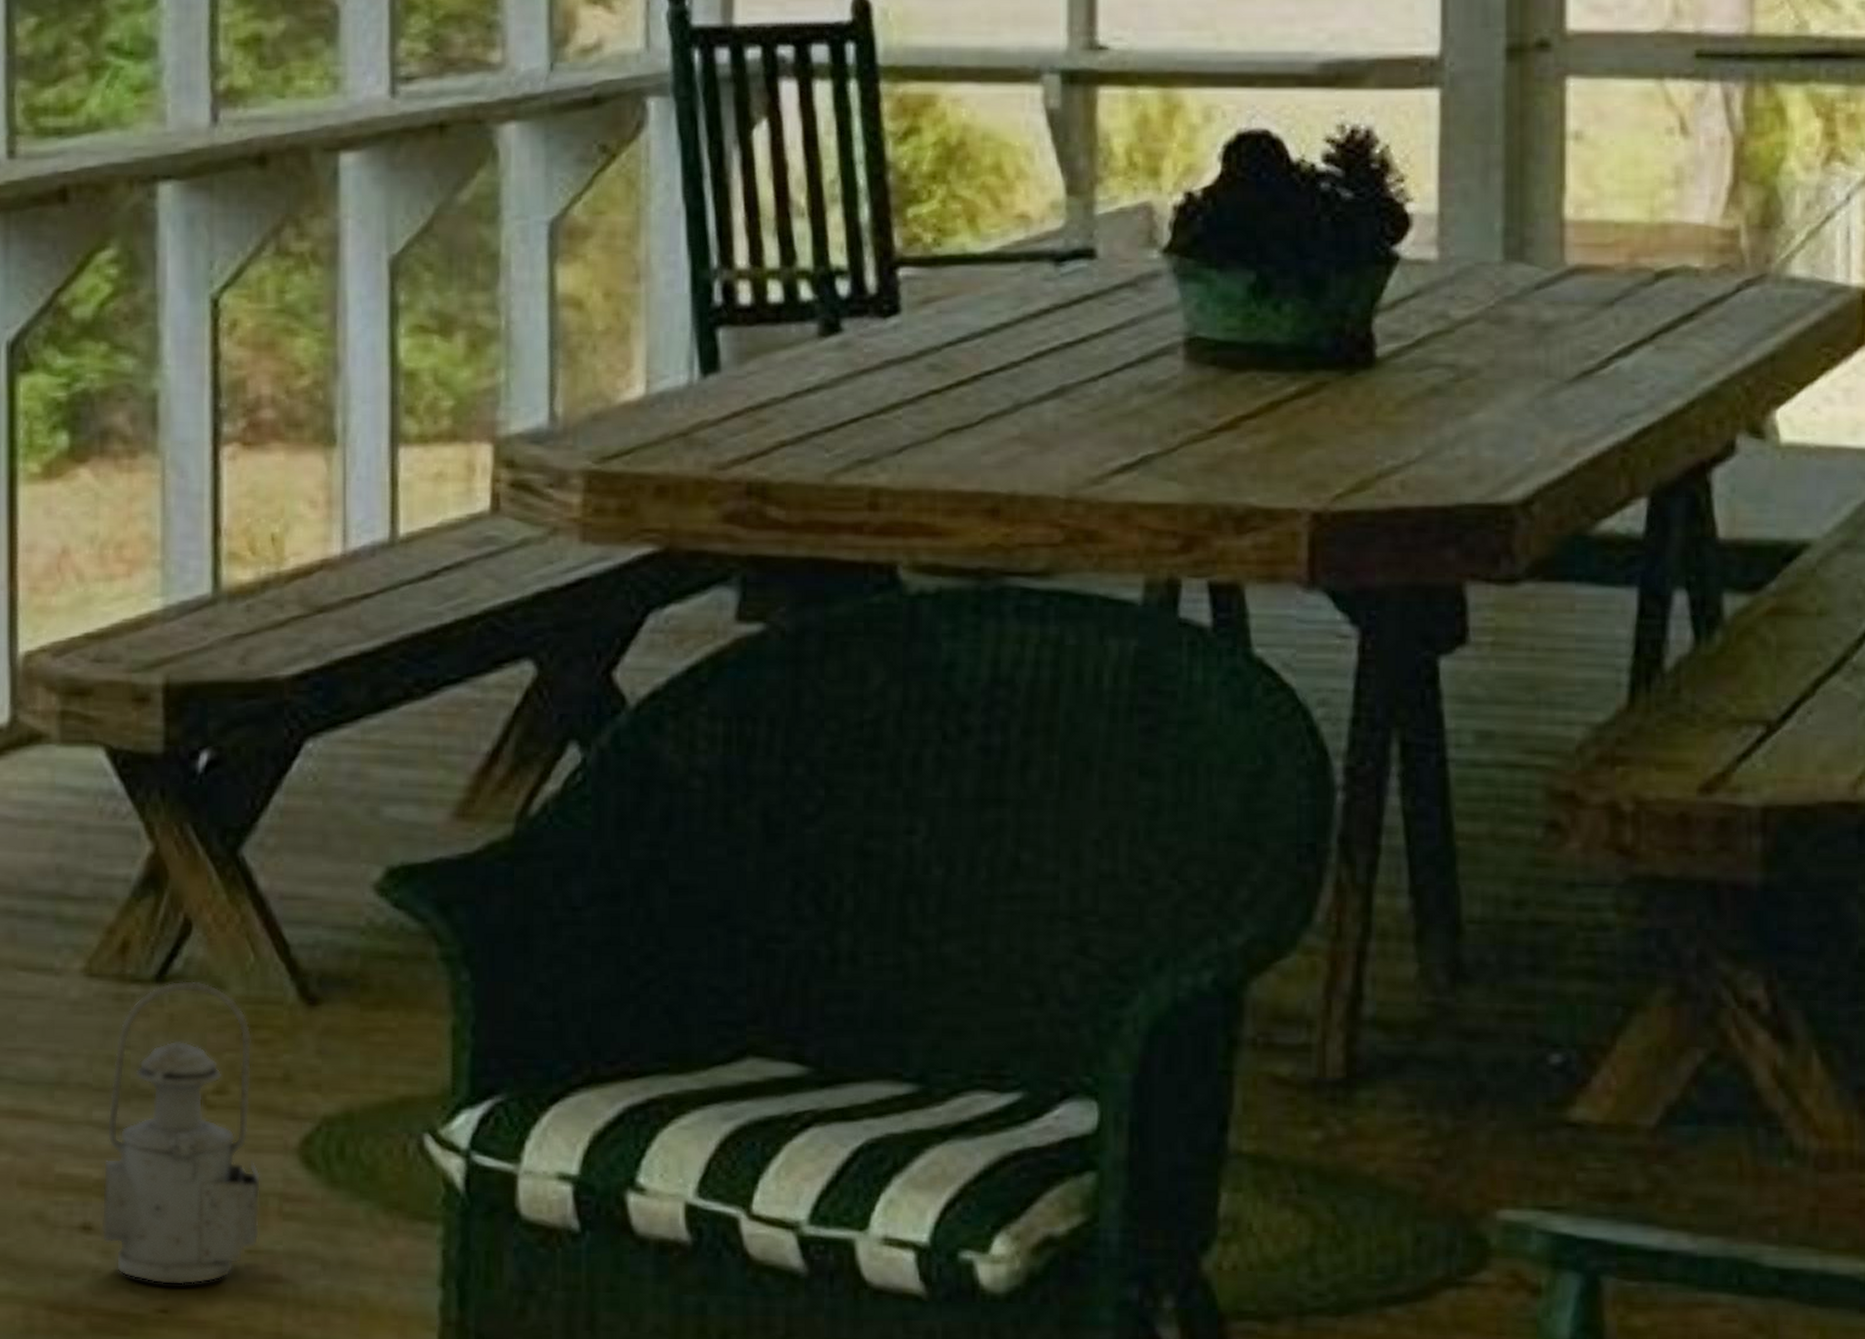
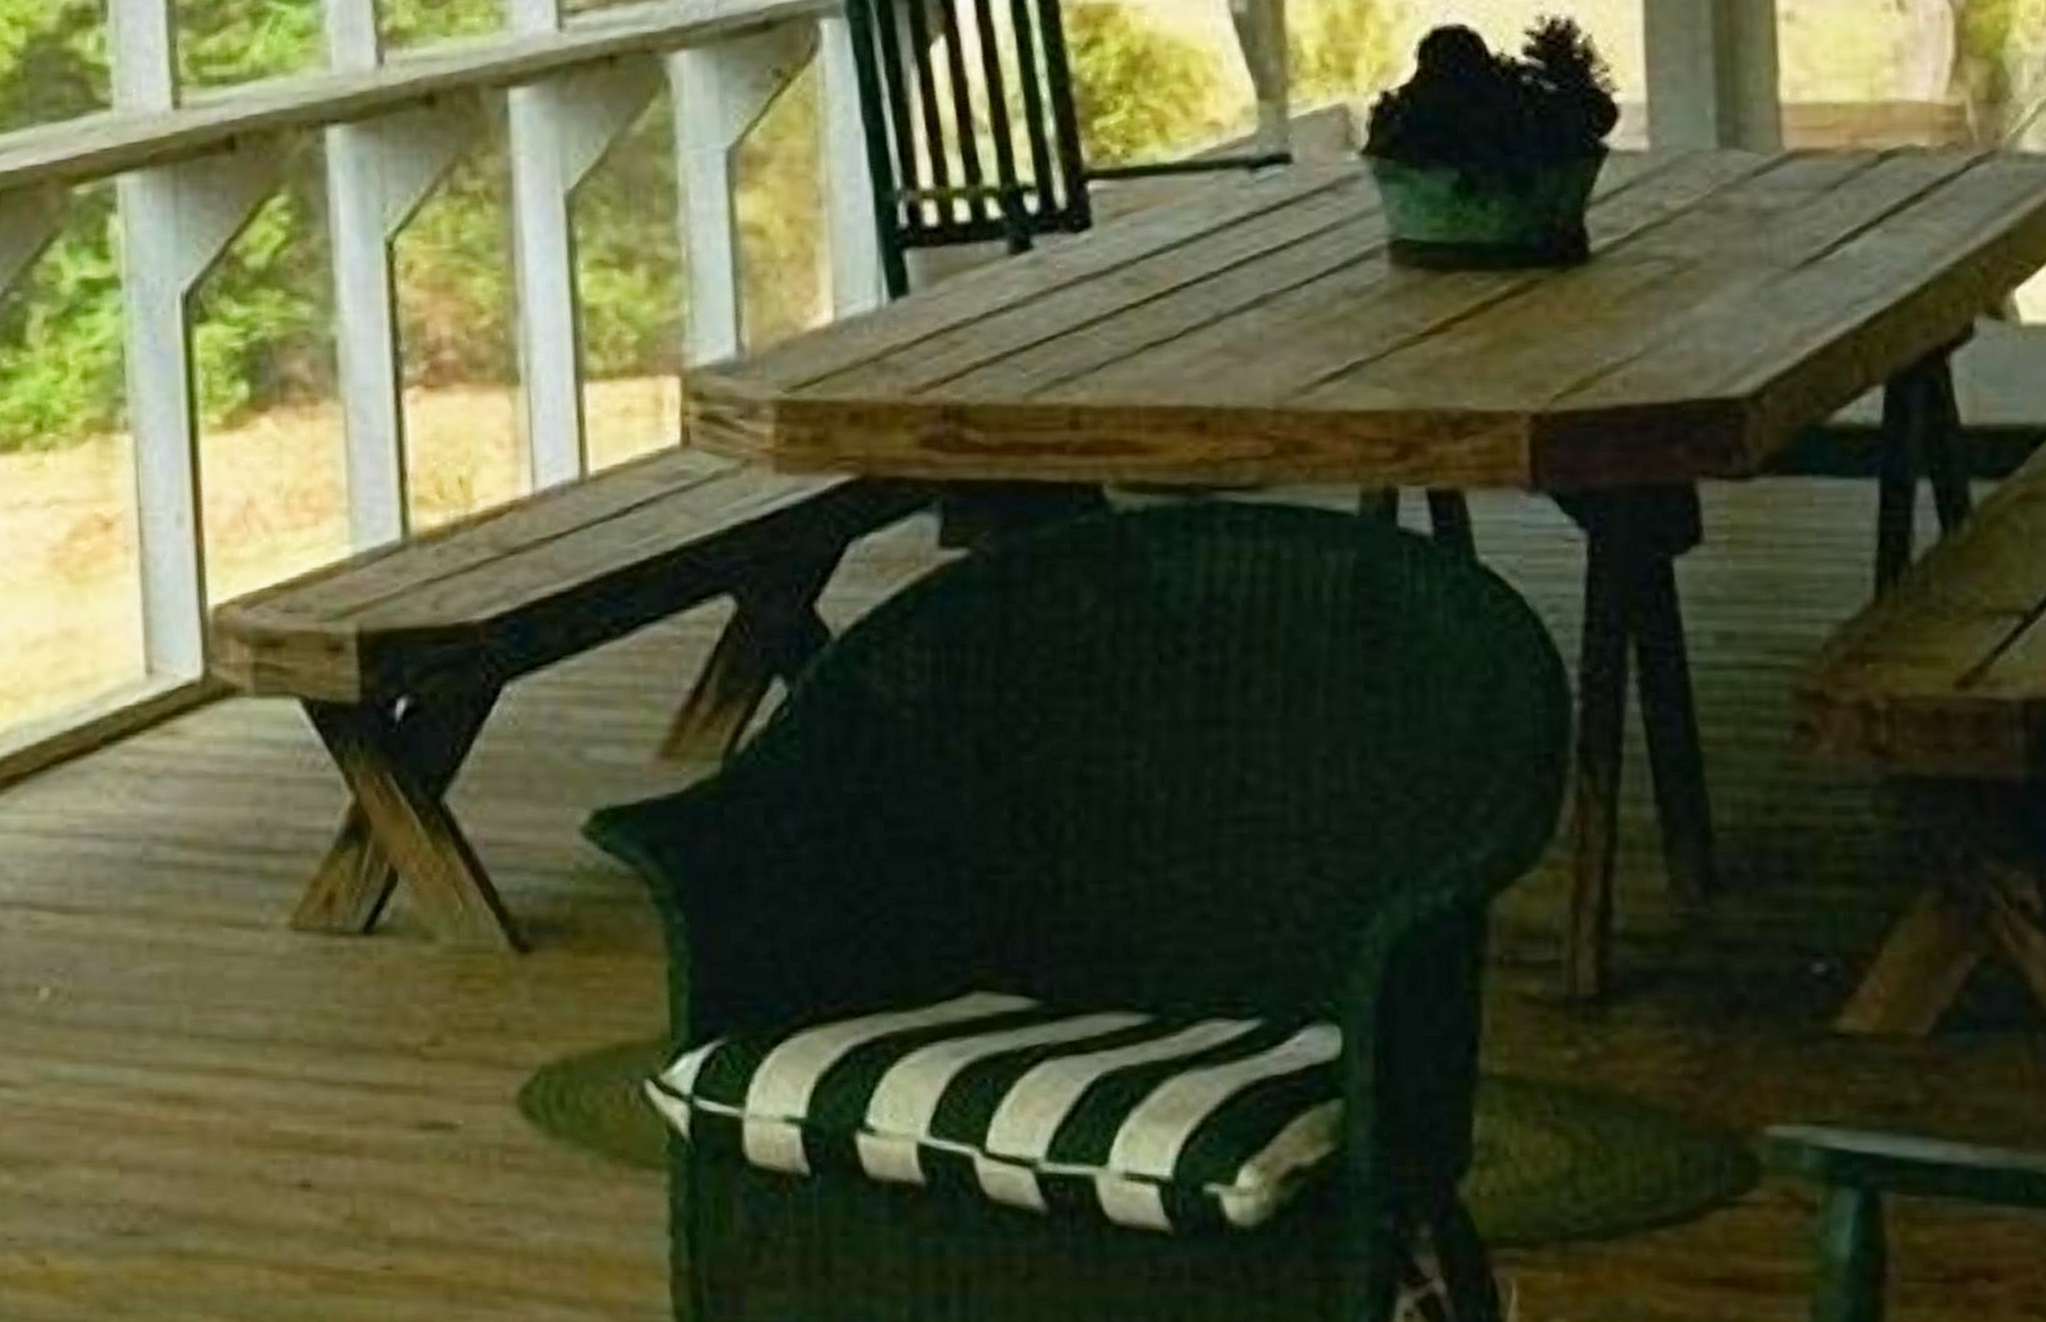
lantern: present [102,980,261,1286] -> none [319,931,483,1241]

